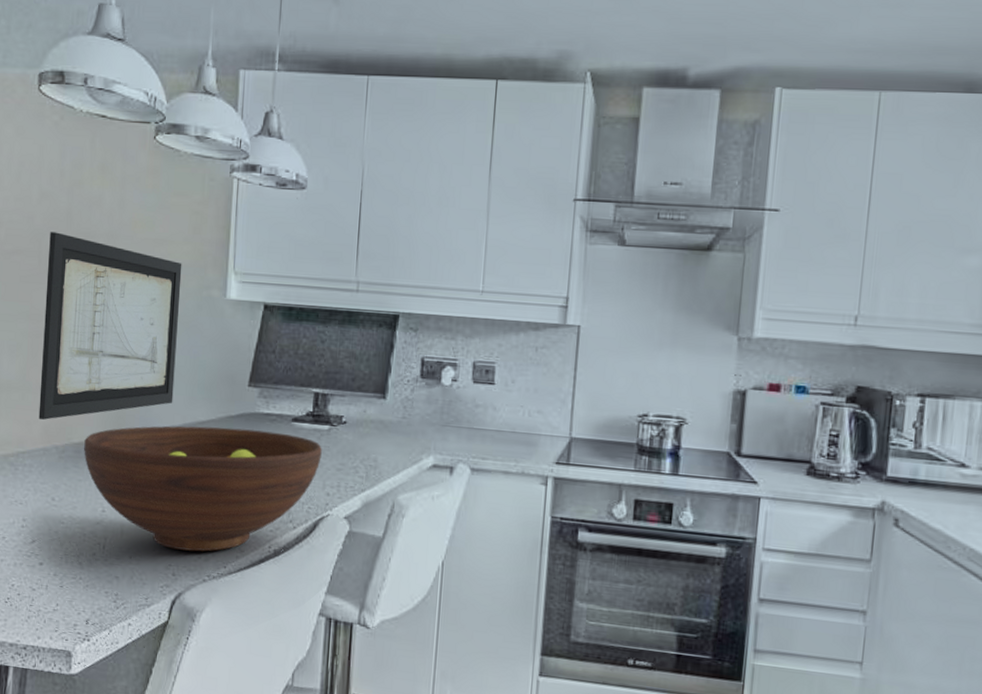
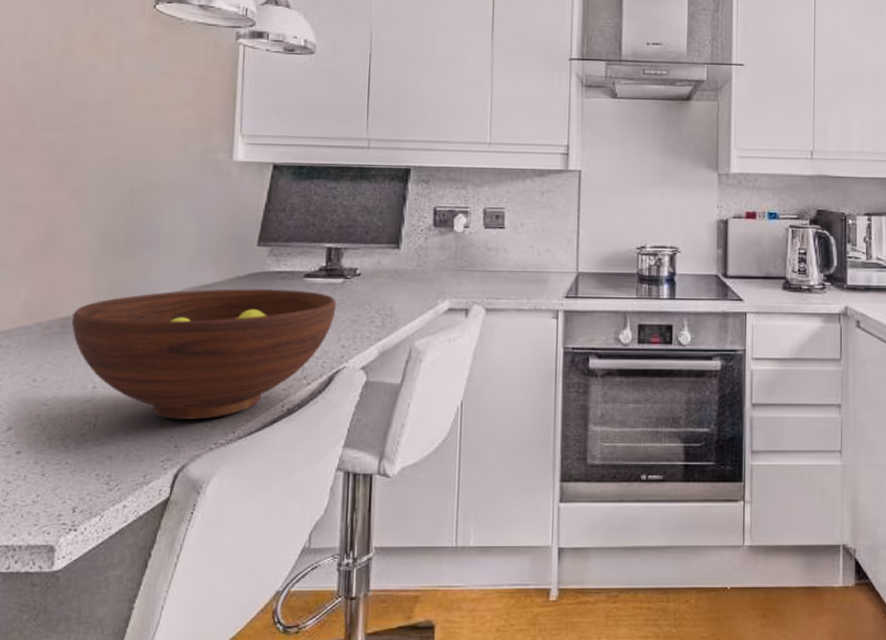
wall art: present [38,232,182,420] -> none [18,101,185,296]

